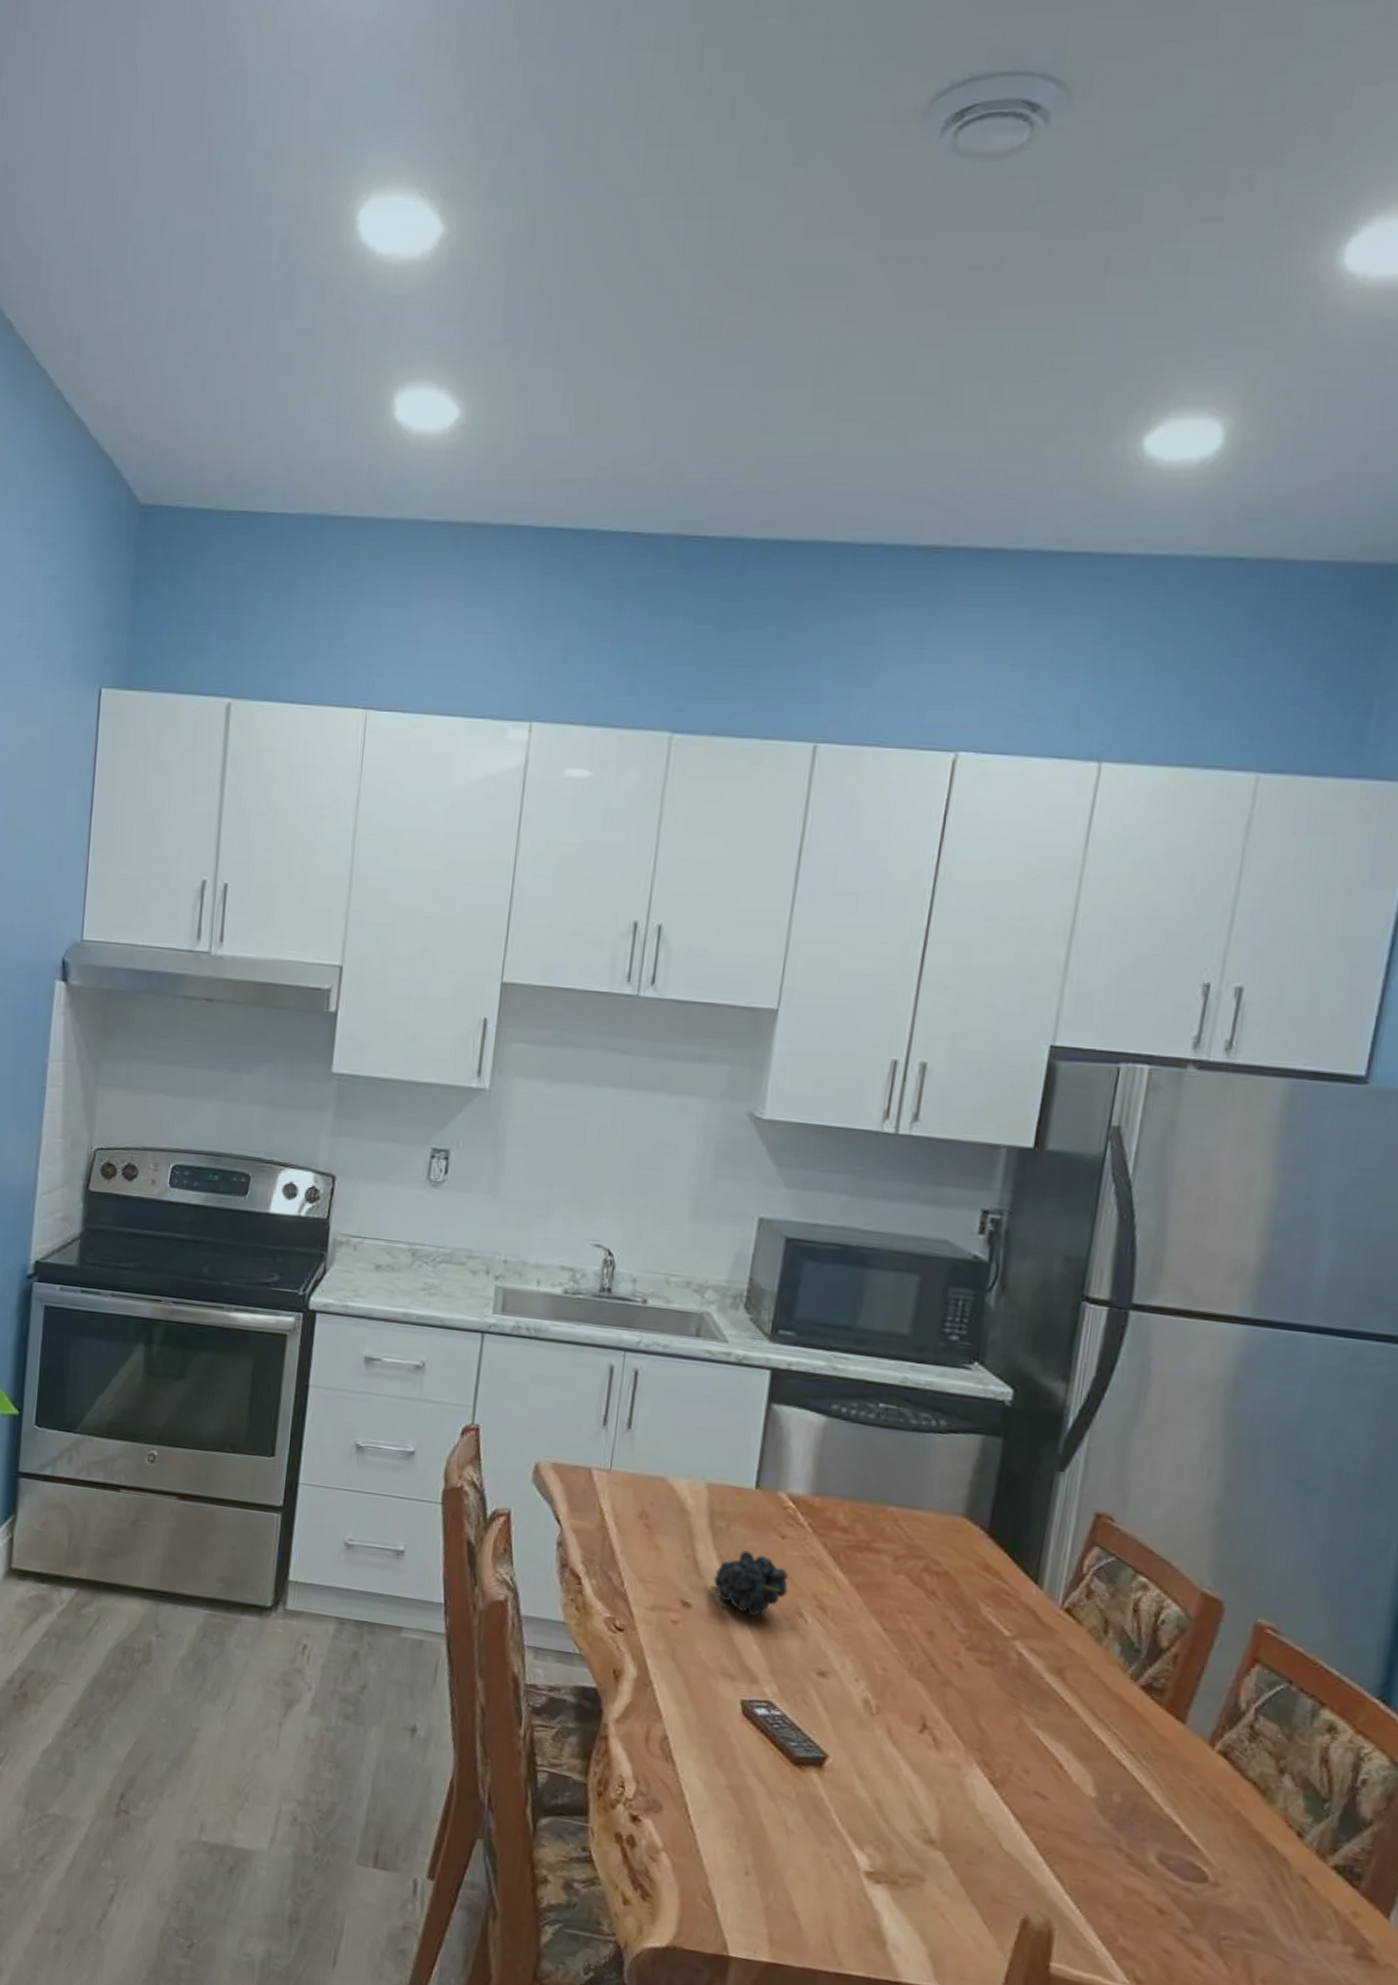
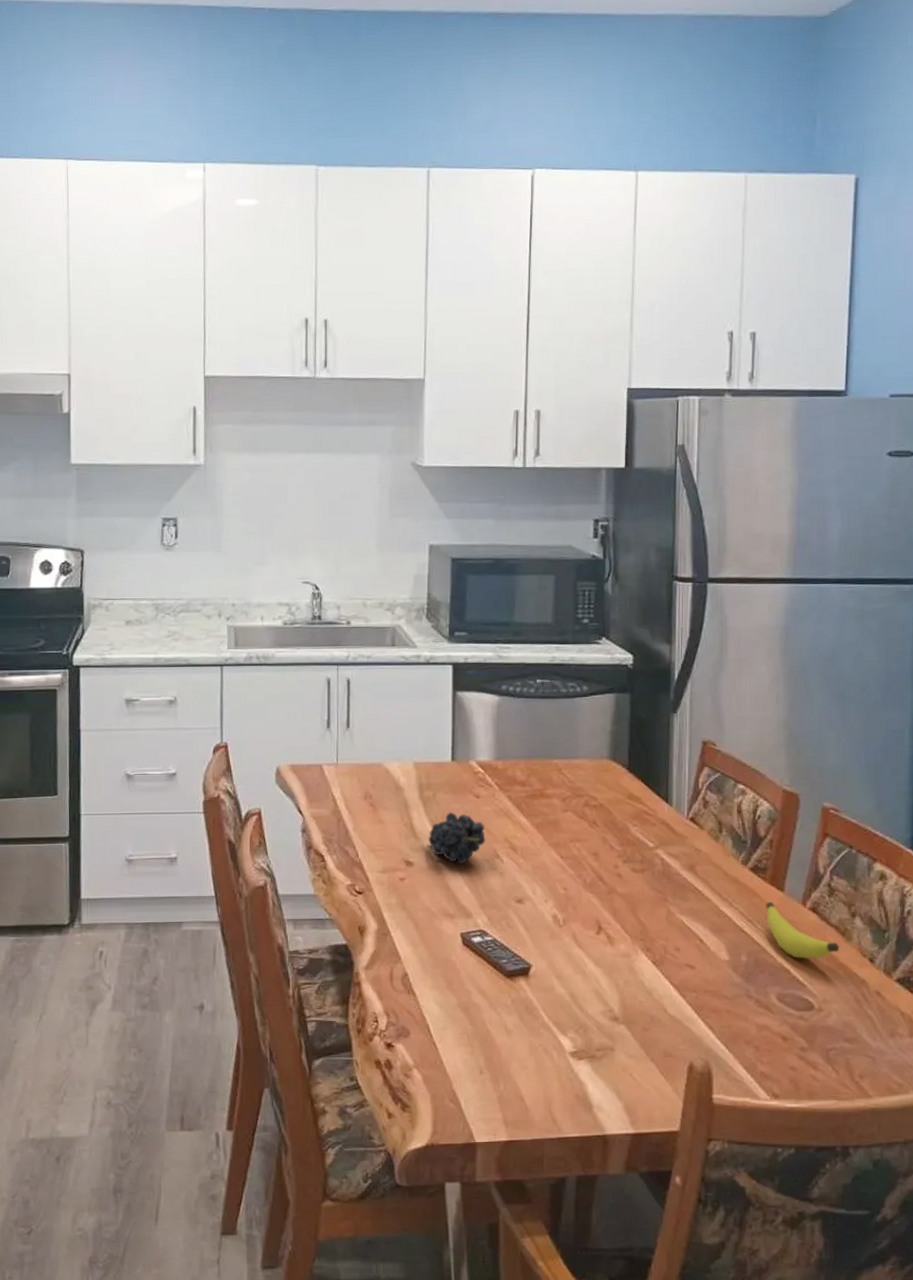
banana: none [1155,1733,1256,1820] -> present [765,902,840,959]

